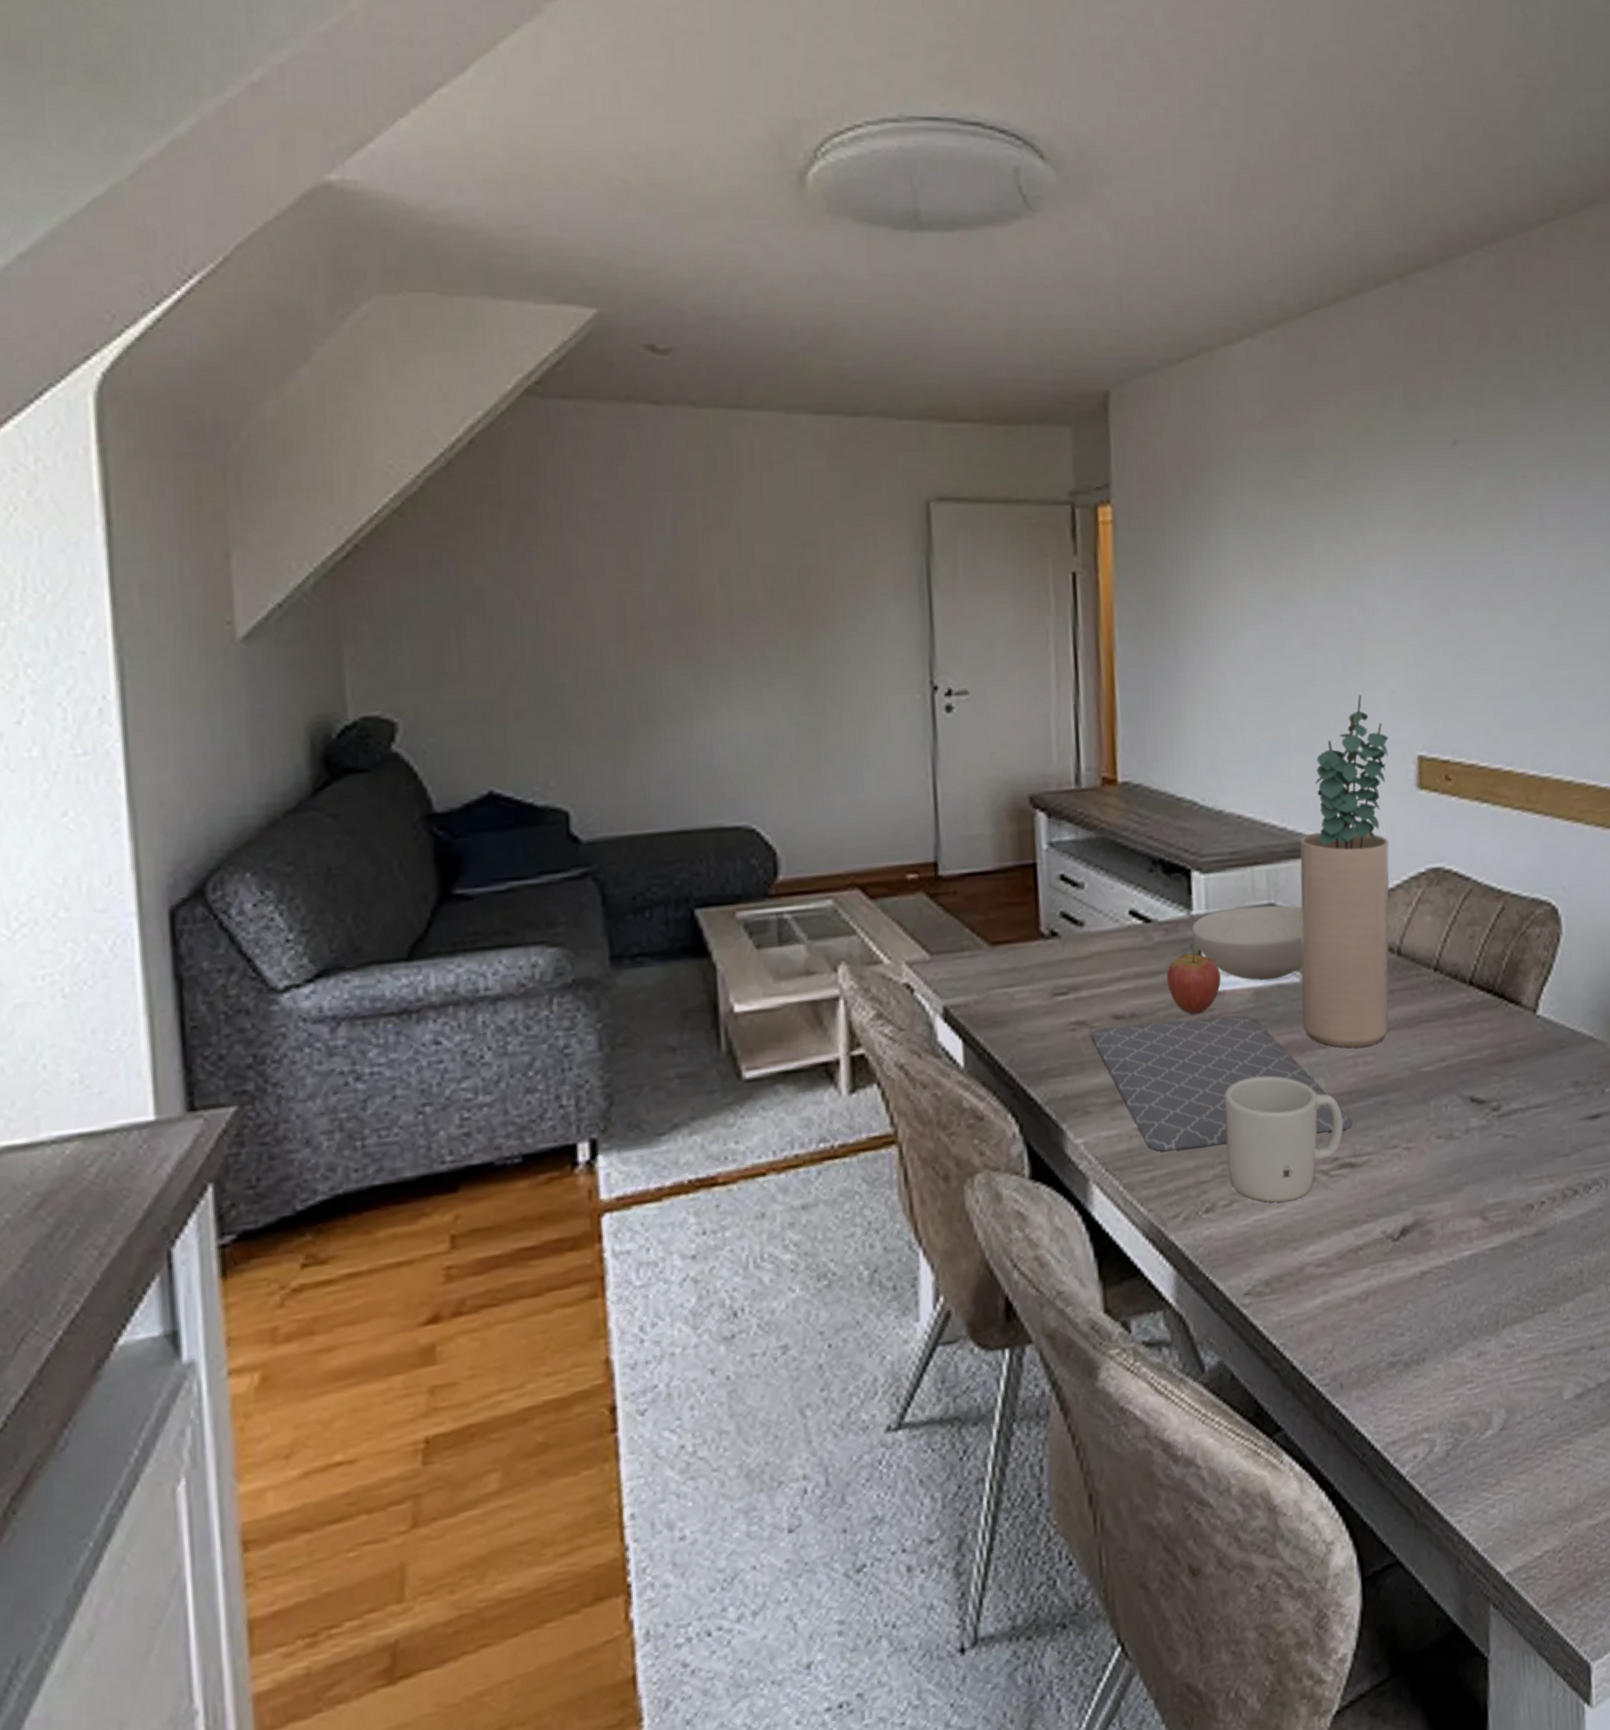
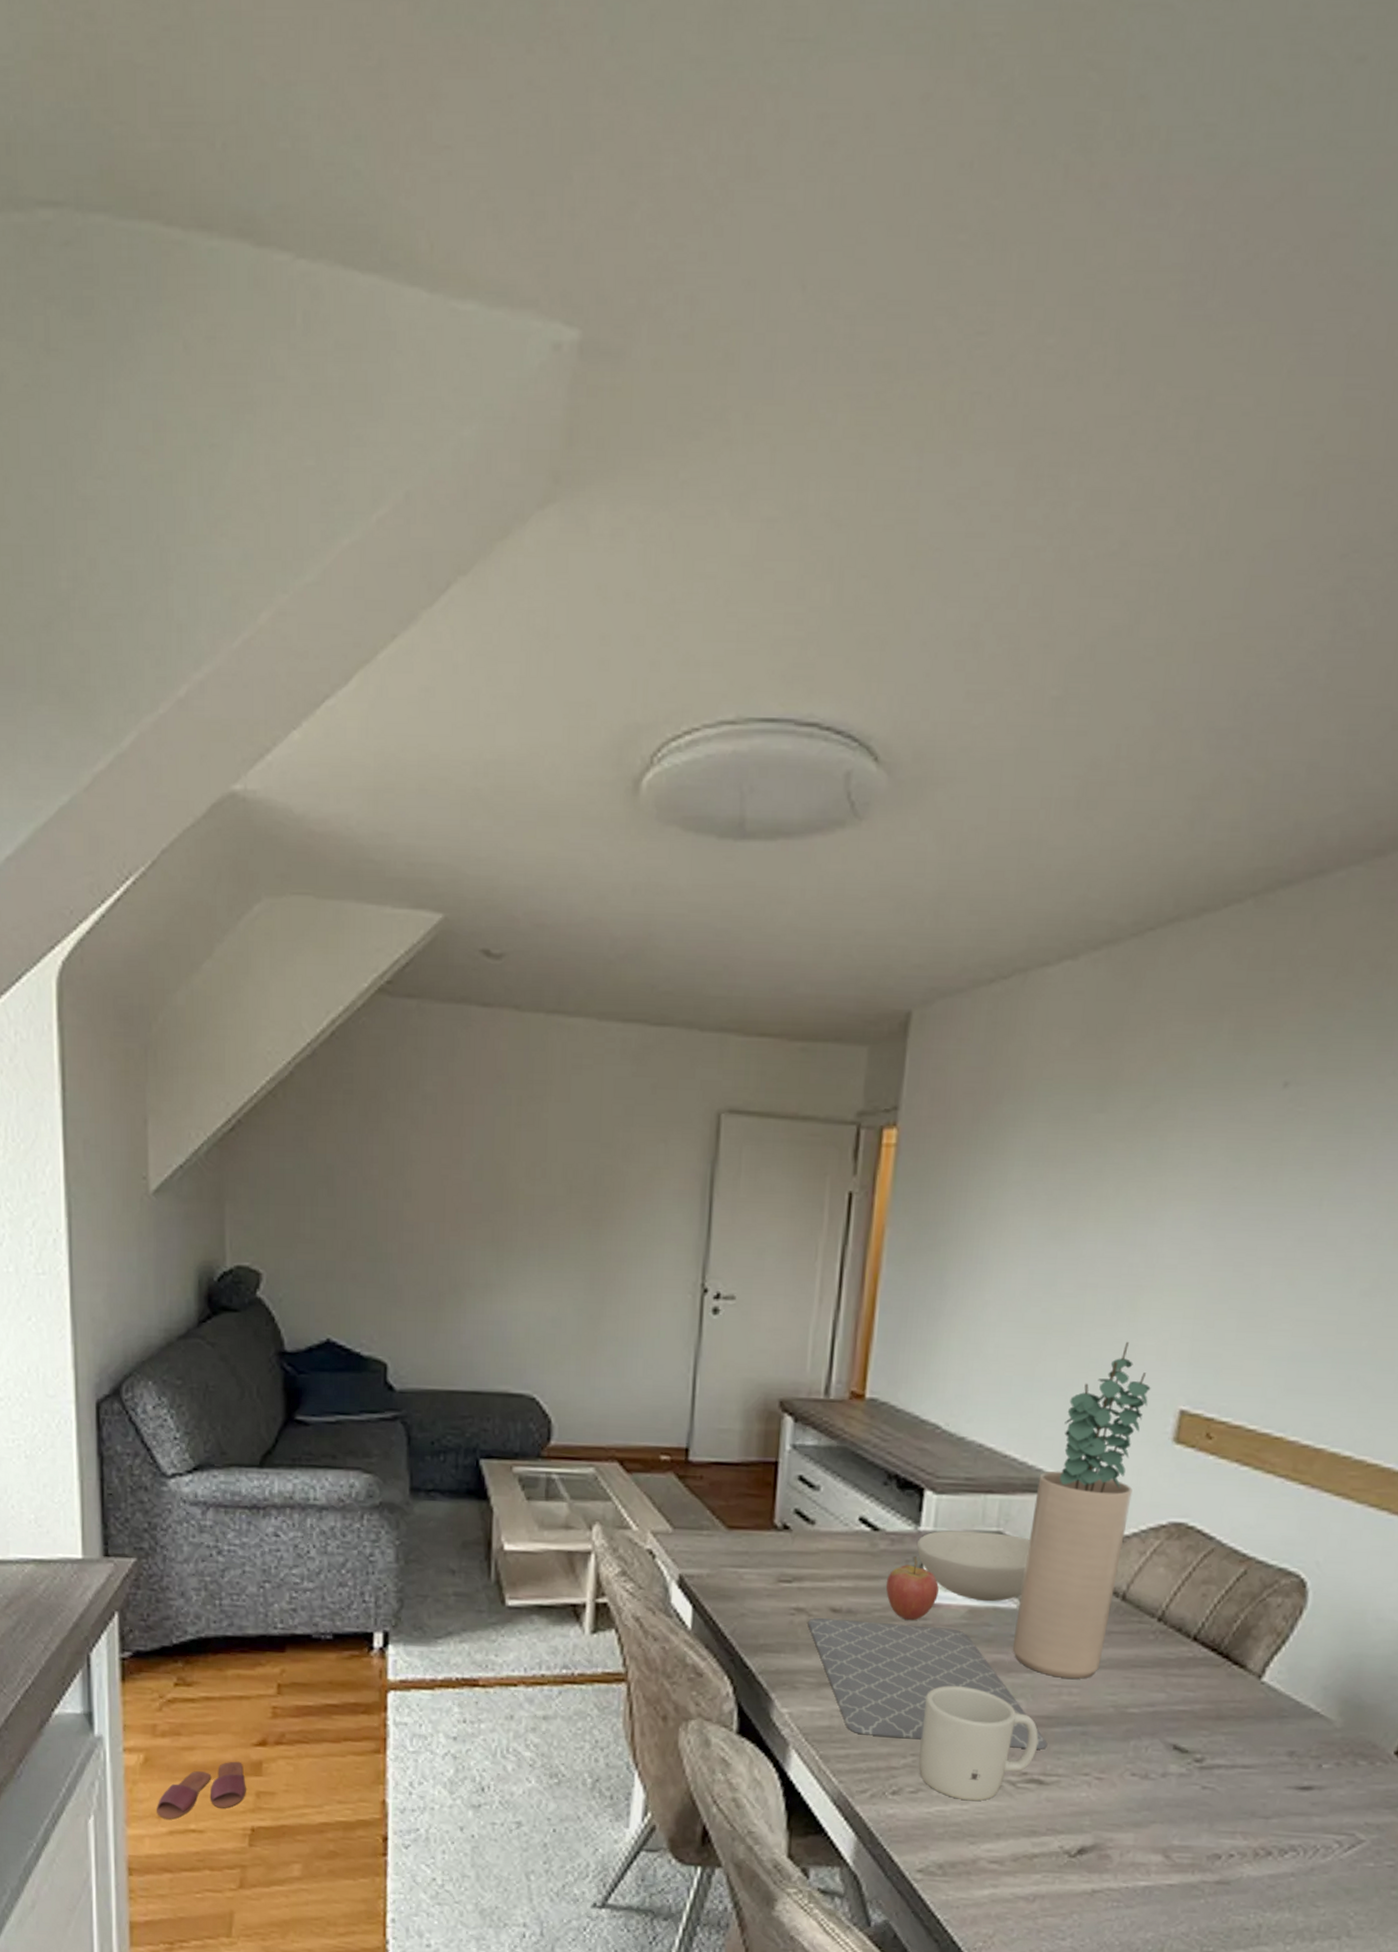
slippers: none [283,1351,415,1458] -> present [157,1761,246,1819]

